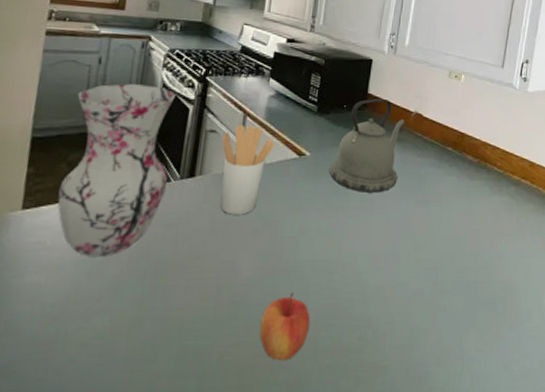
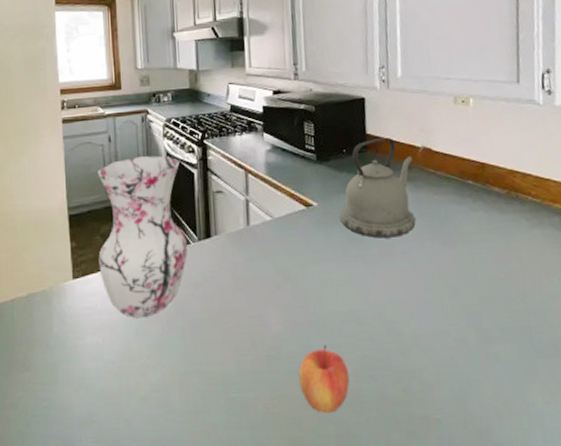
utensil holder: present [220,125,276,215] -> none [229,182,281,271]

